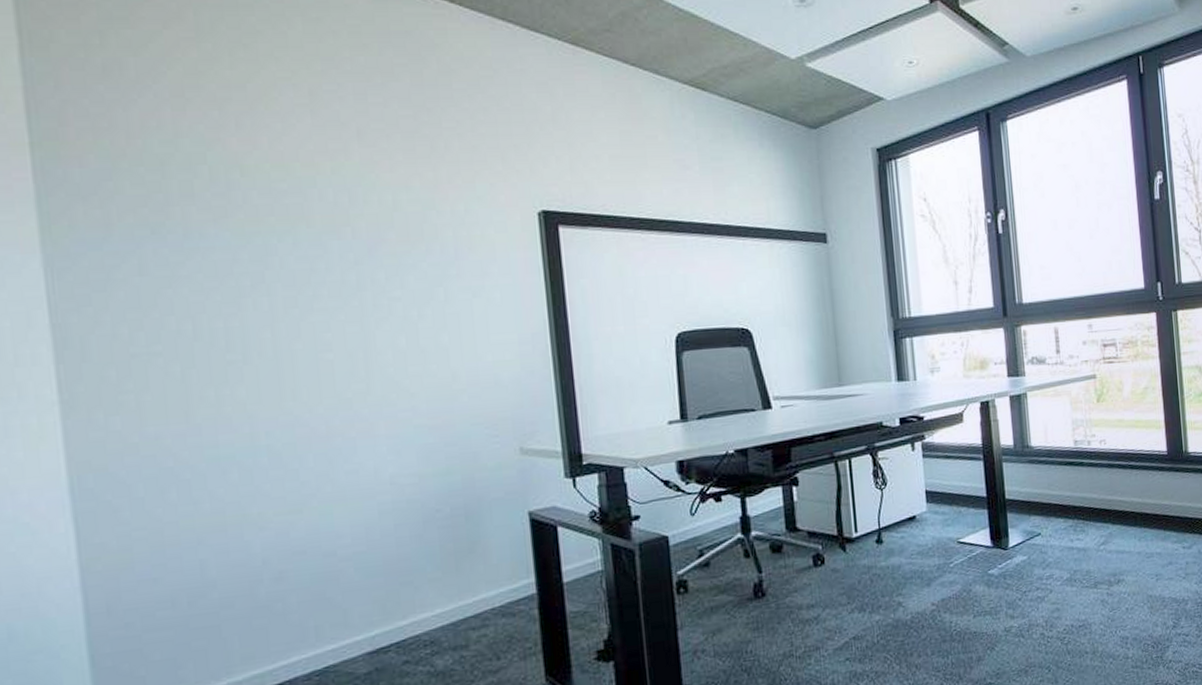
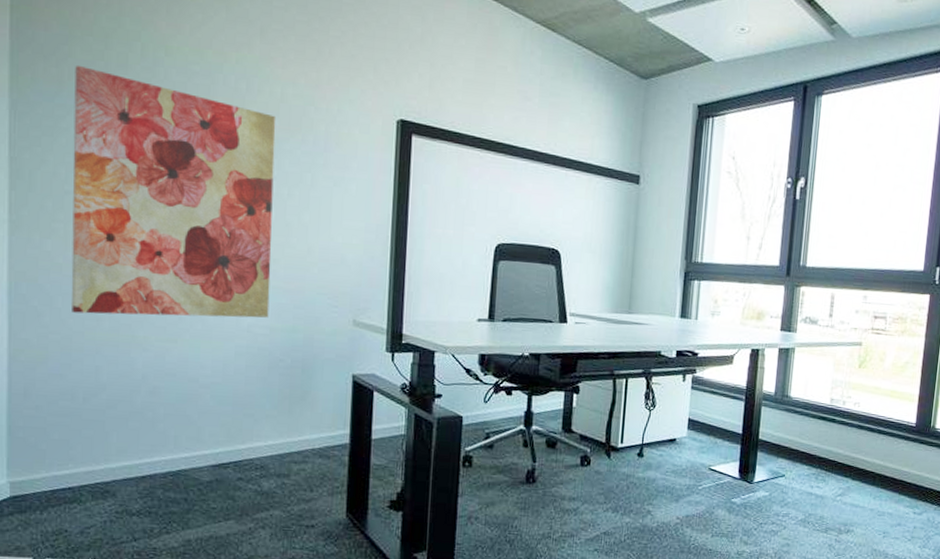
wall art: none [125,202,415,500] -> present [71,65,276,318]

